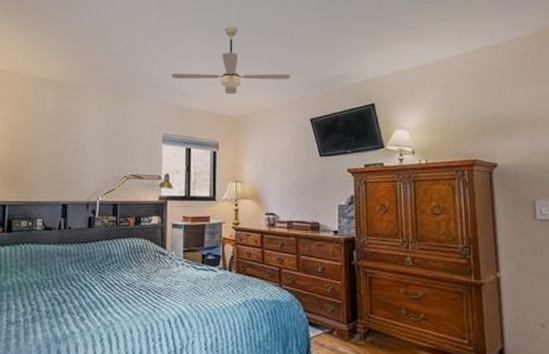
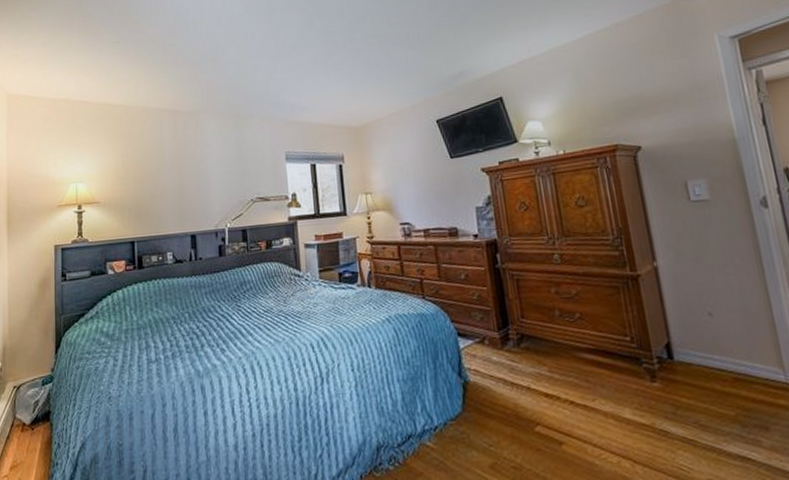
ceiling fan: present [172,25,290,95] -> none [288,33,411,105]

